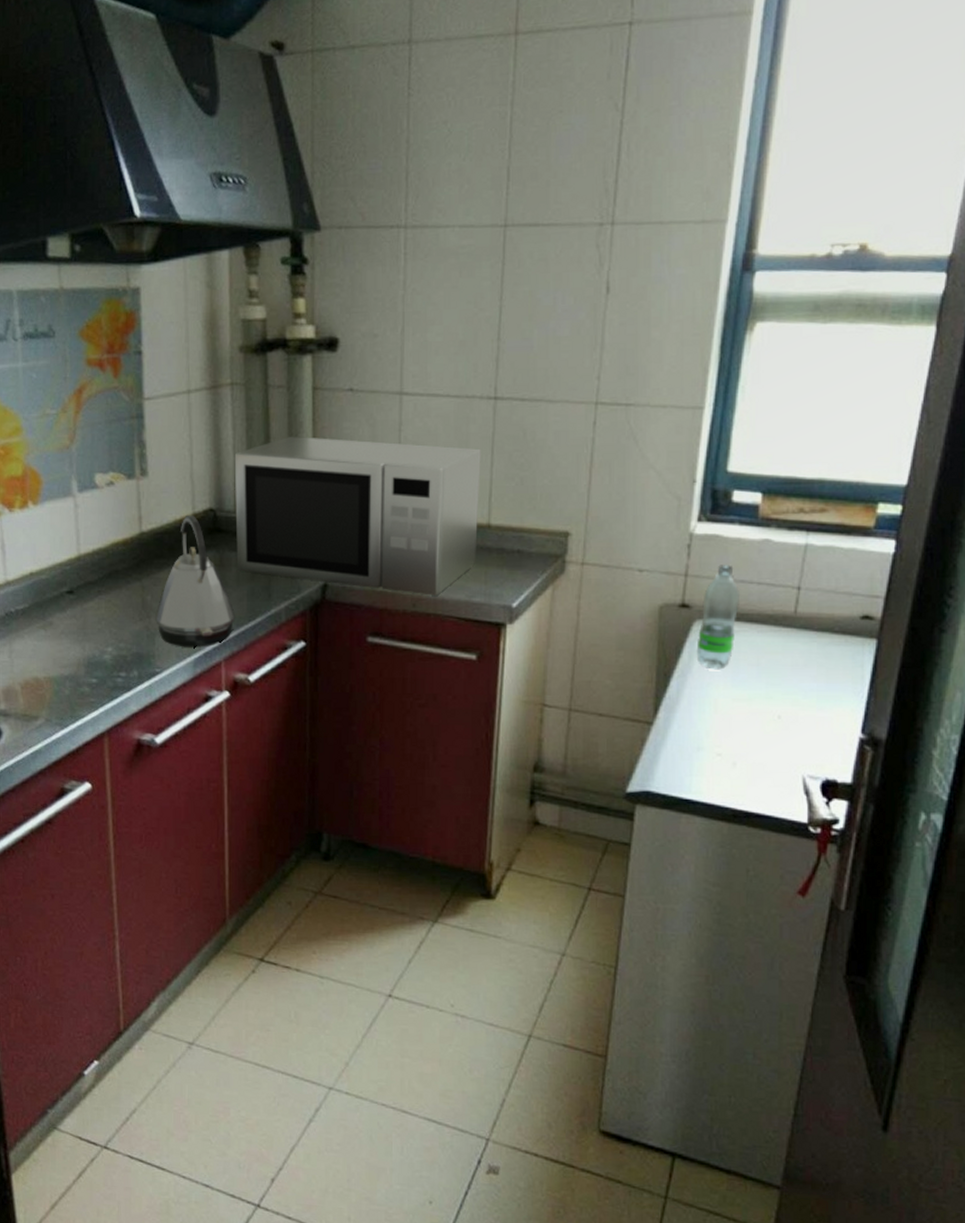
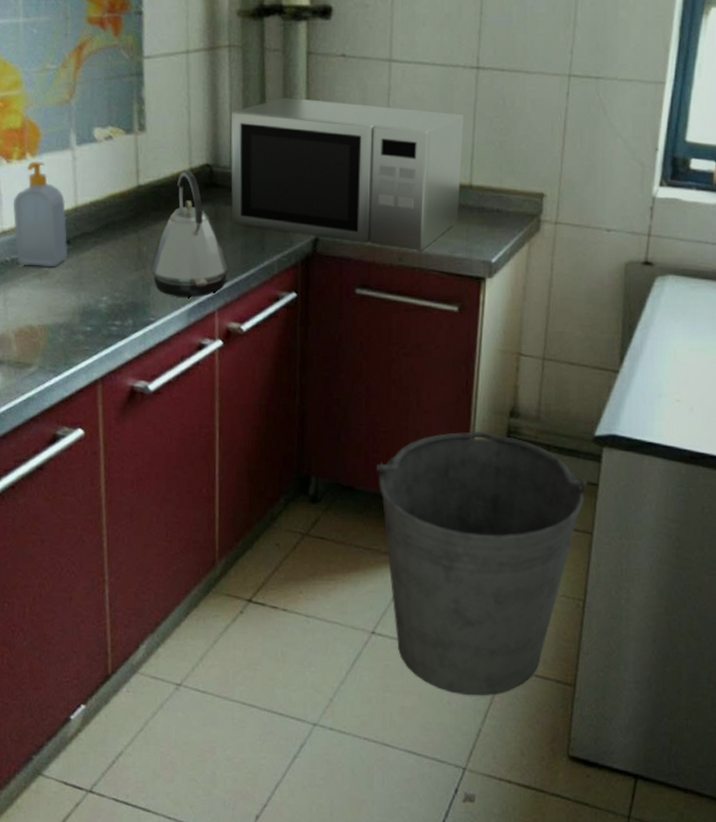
soap bottle: none [16,509,72,618] -> present [12,161,68,268]
bucket: none [392,787,618,1064] -> present [377,431,587,695]
bottle: present [696,565,739,670] -> none [658,226,696,323]

